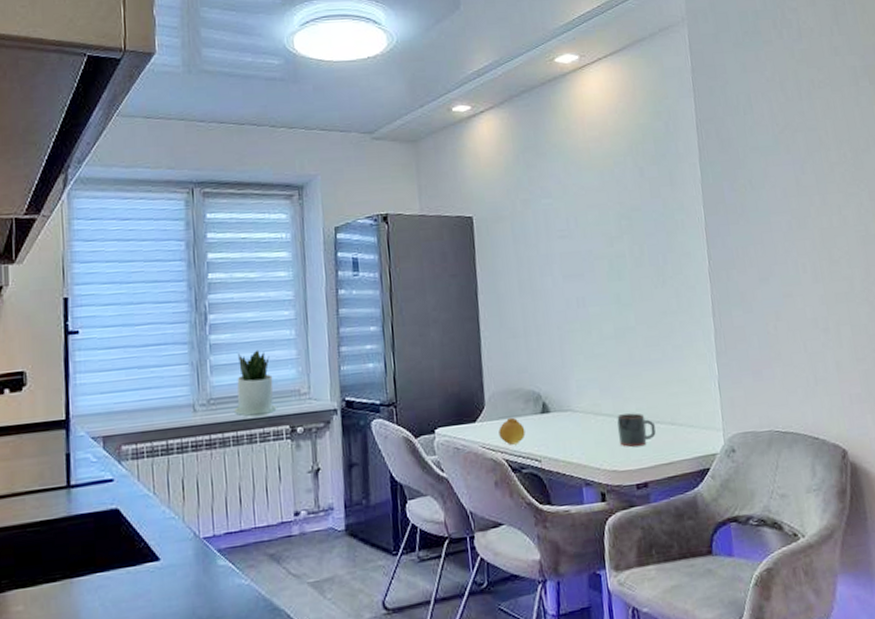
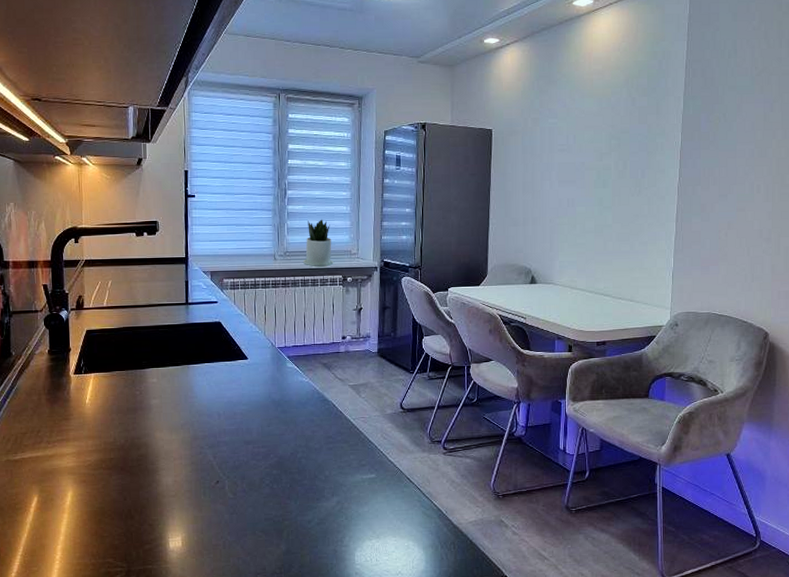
fruit: present [499,417,526,445] -> none [496,284,516,305]
mug: present [617,413,656,447] -> none [587,290,617,314]

